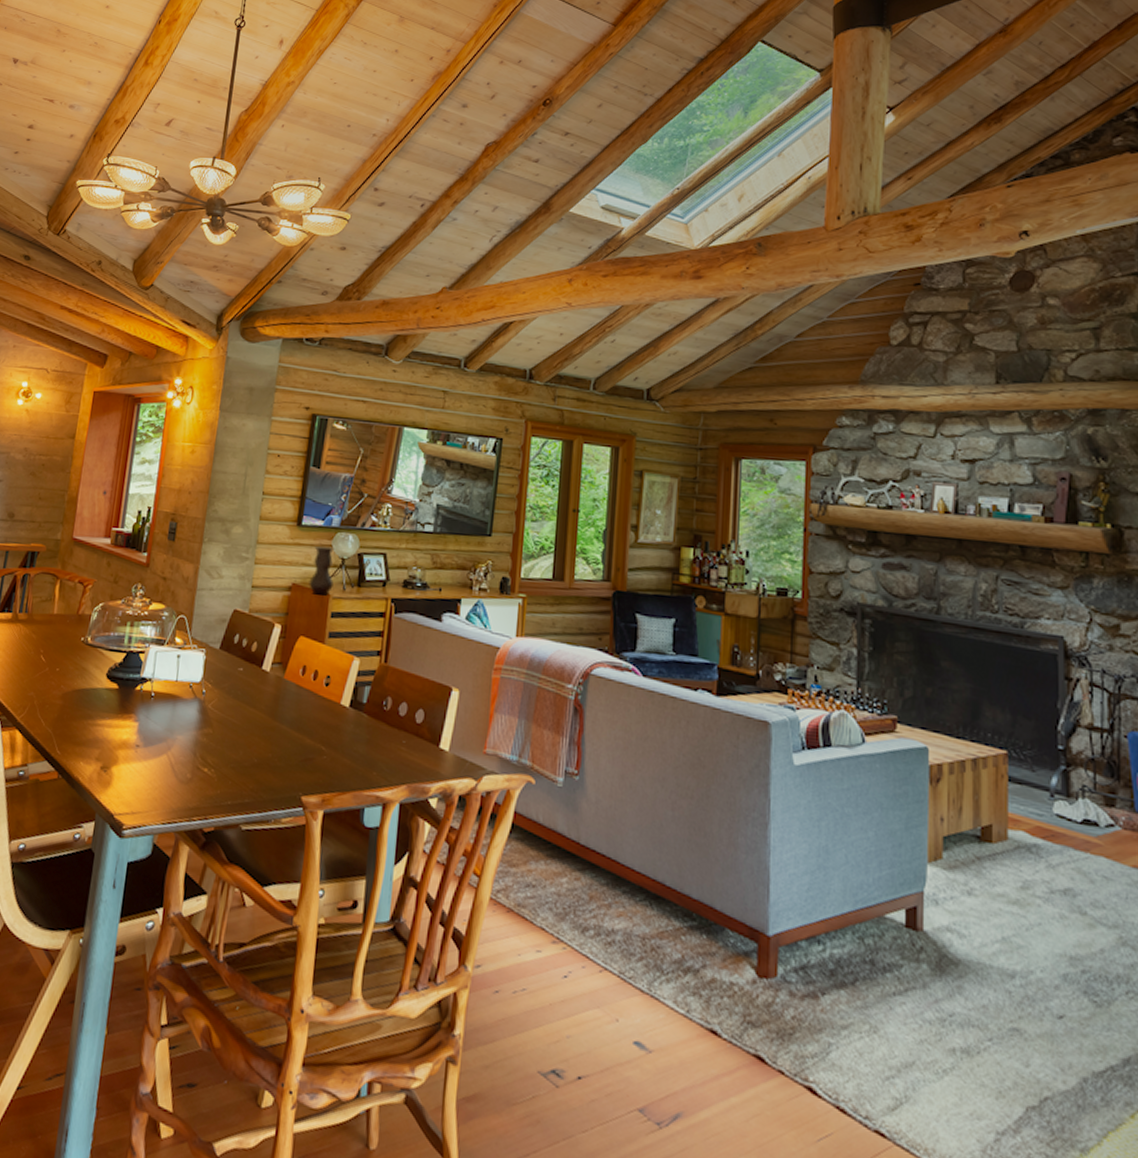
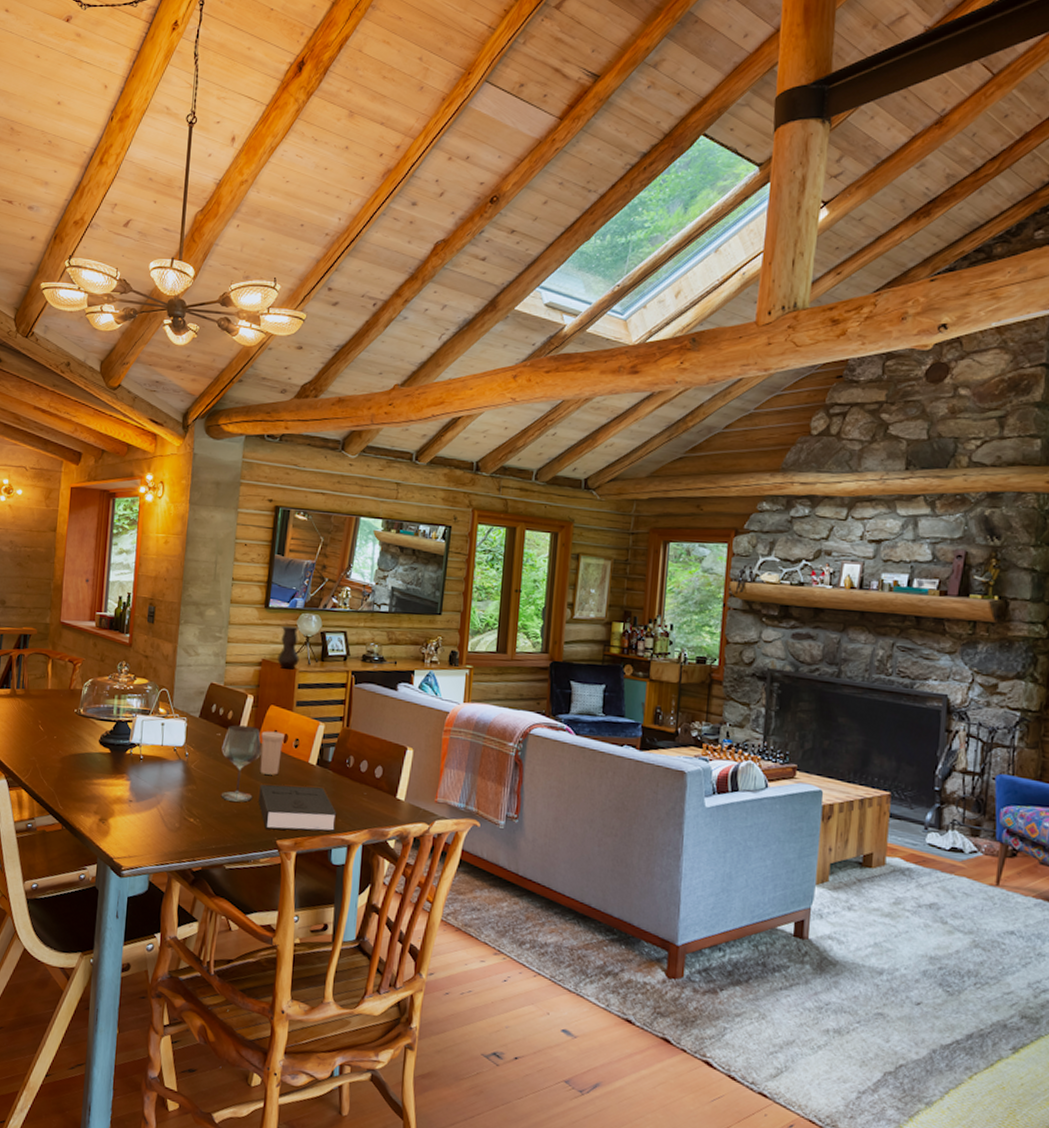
wine glass: none [240,658,288,750] -> present [221,725,262,802]
booklet: none [282,729,372,788] -> present [258,784,337,833]
cup: none [285,666,314,718] -> present [260,731,284,775]

